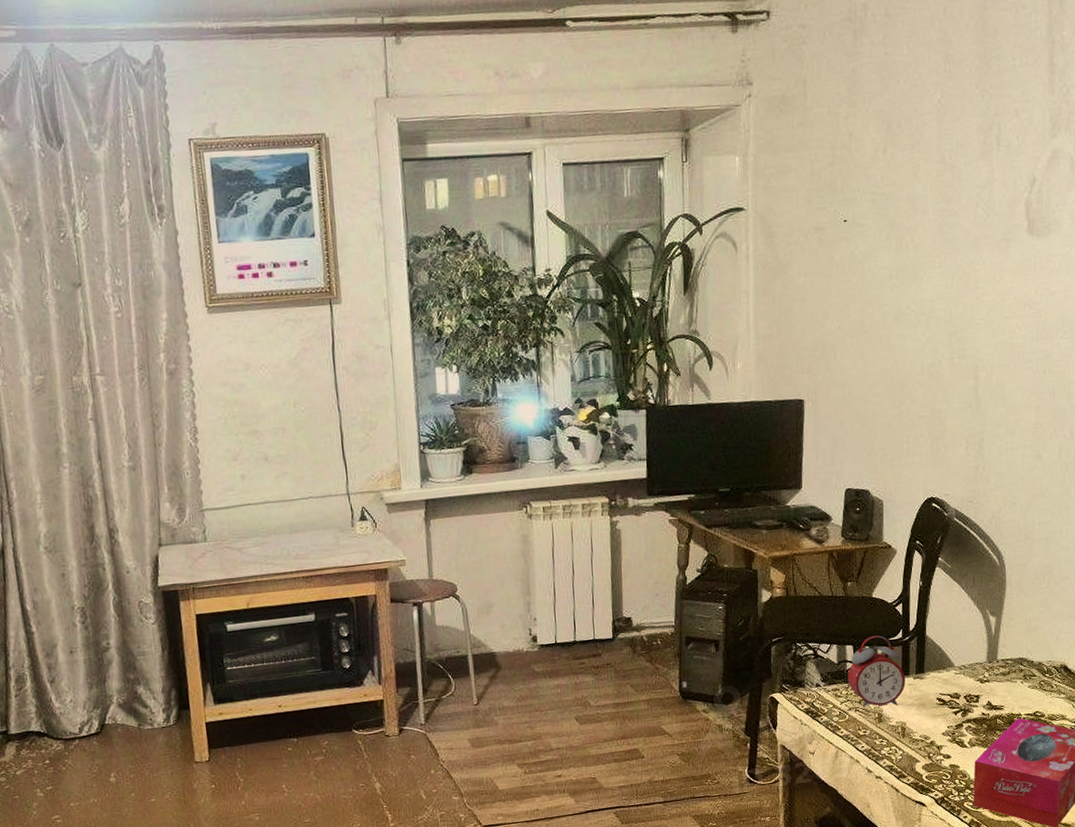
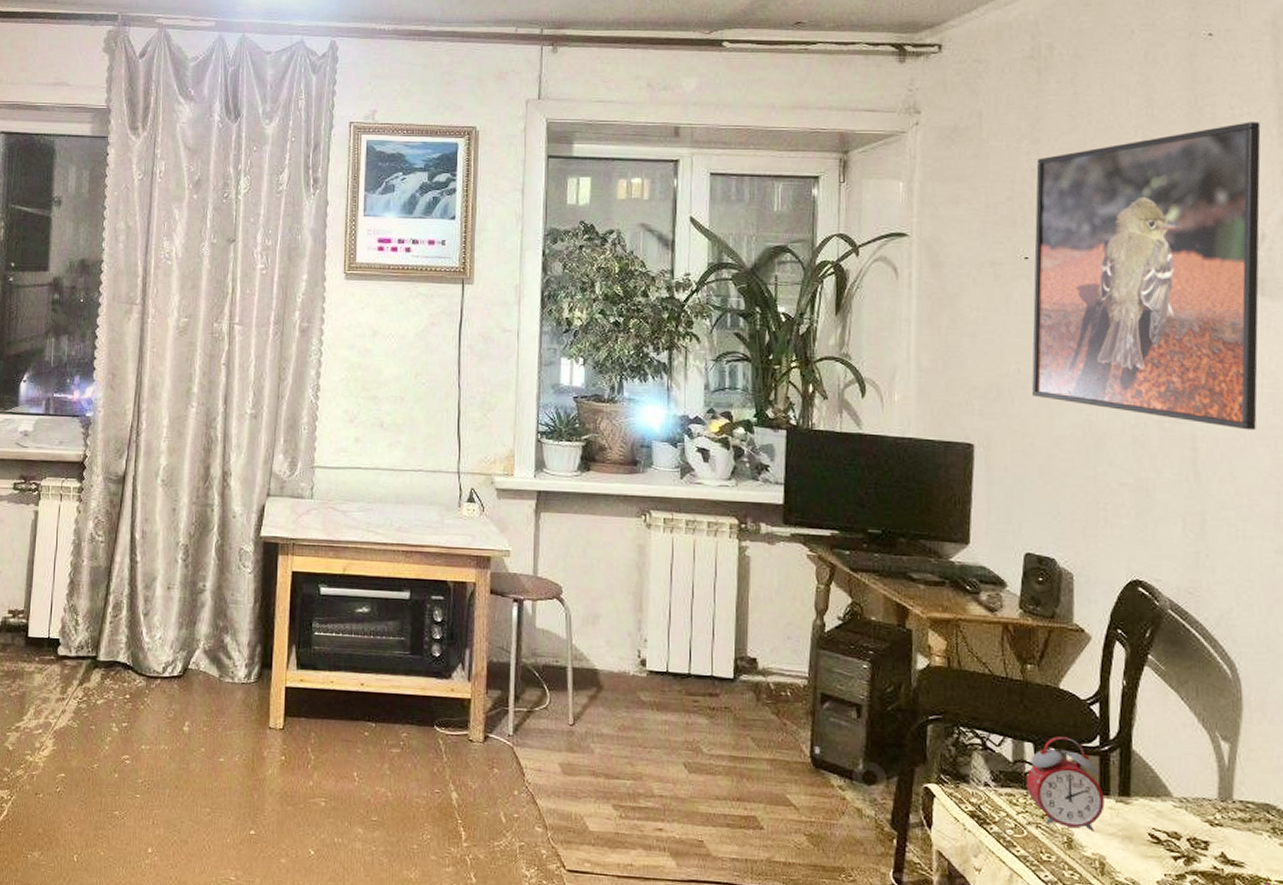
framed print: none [850,71,1036,357] -> present [1032,122,1261,431]

